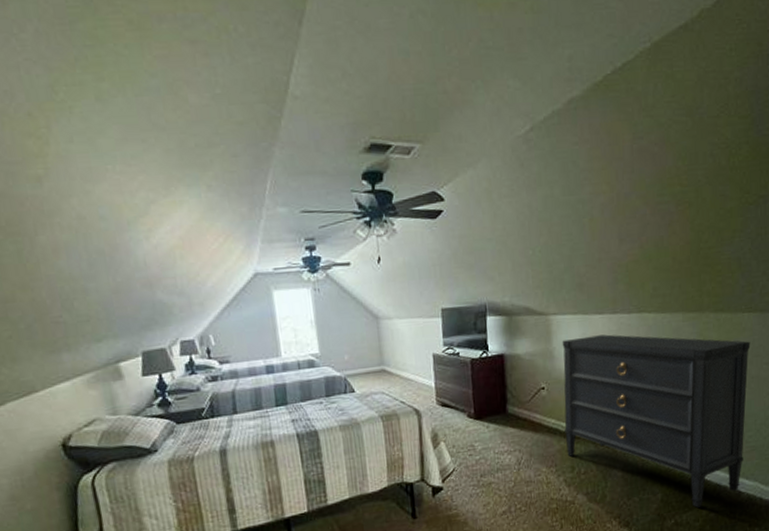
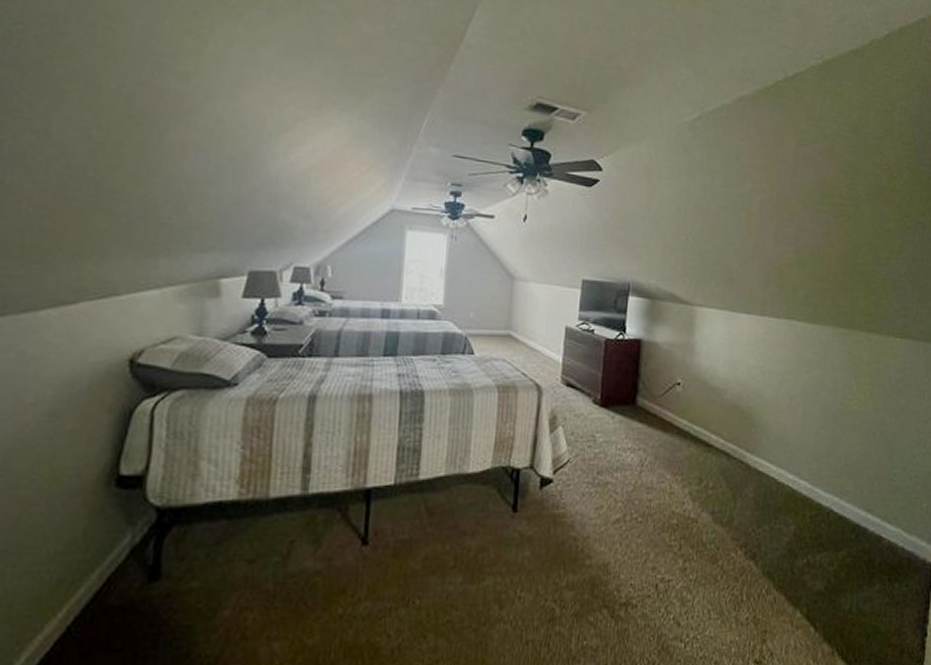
dresser: present [562,334,751,508] -> none [696,335,901,549]

